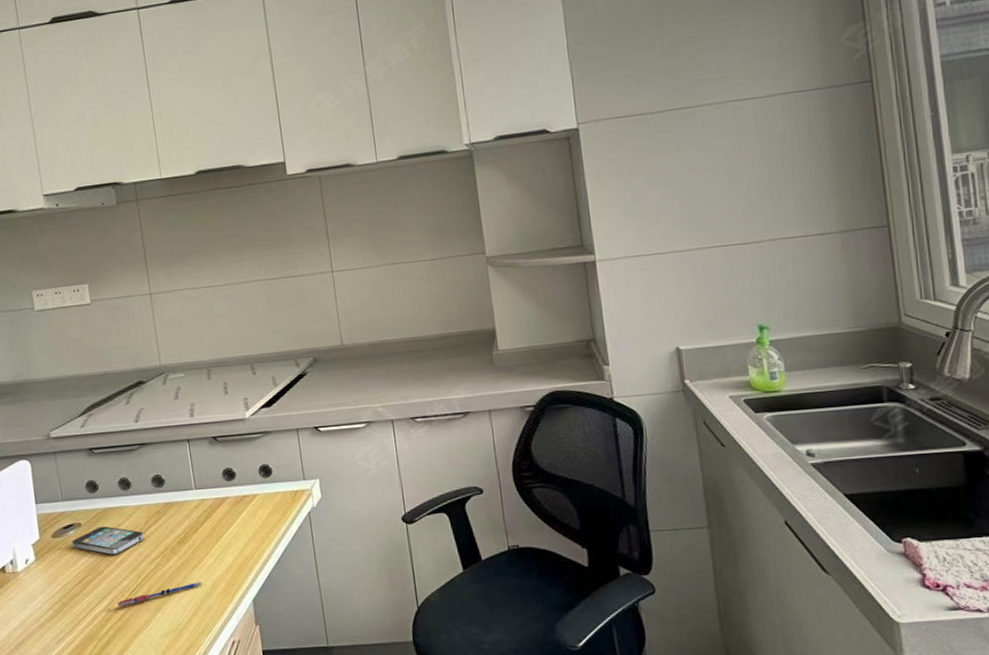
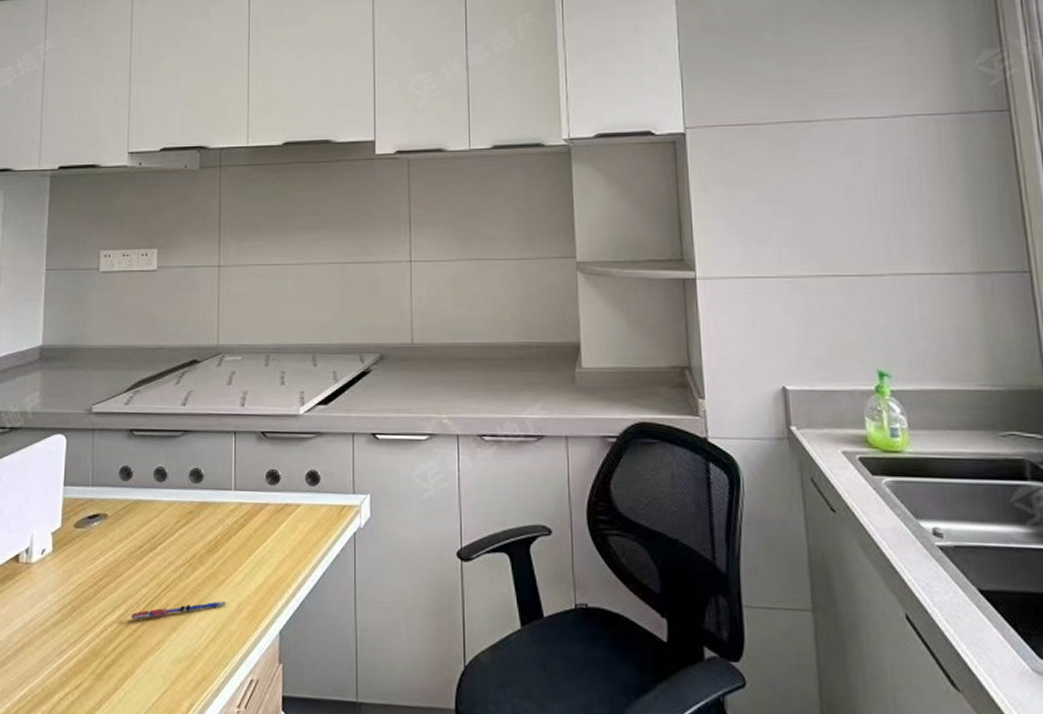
smartphone: present [72,526,144,555] -> none [94,520,172,556]

